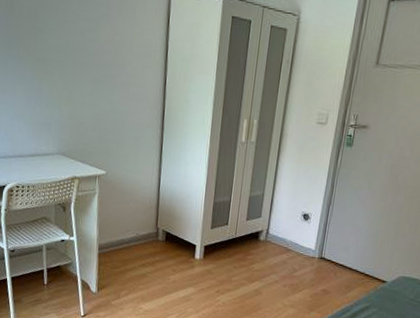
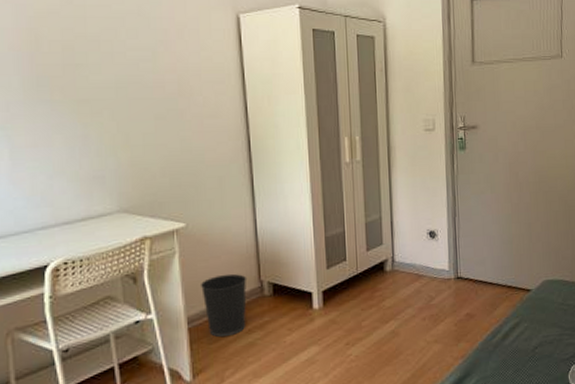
wastebasket: none [111,217,147,266] -> present [200,273,247,338]

